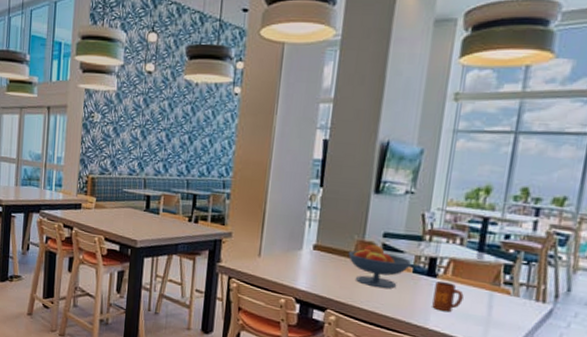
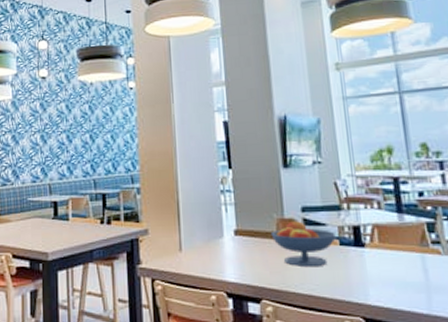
mug: present [432,280,464,312] -> none [365,249,397,284]

